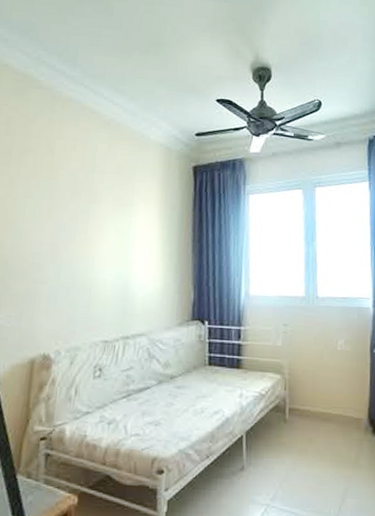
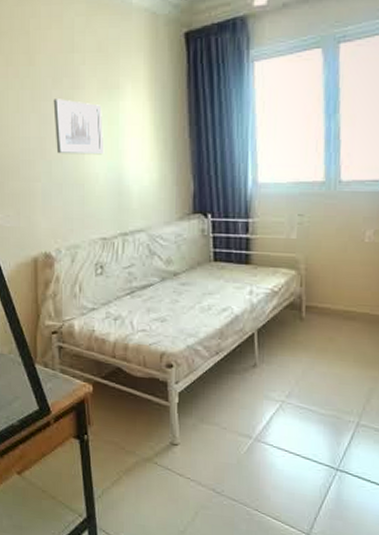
wall art: none [67,210,115,263] -> present [53,99,105,155]

